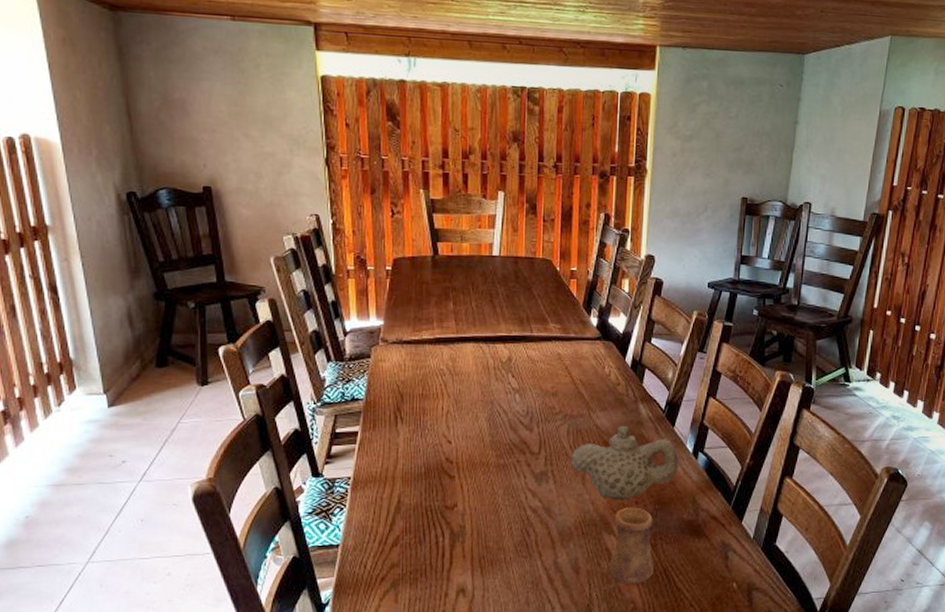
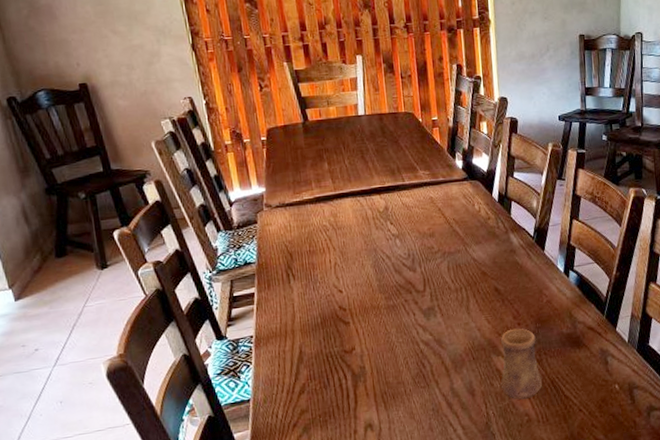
teapot: present [570,426,679,500] -> none [453,256,553,325]

